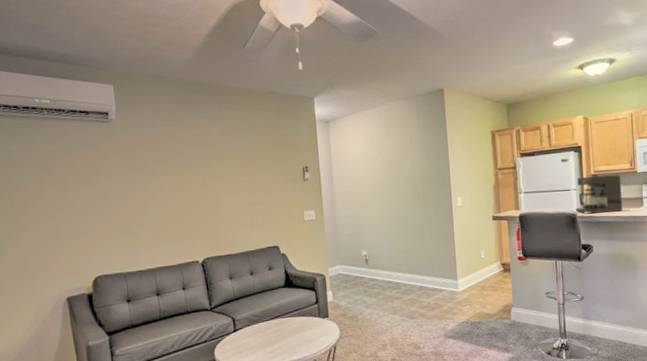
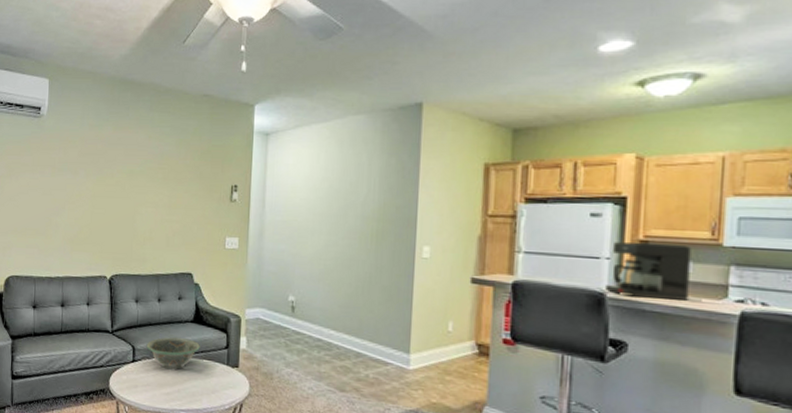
decorative bowl: none [245,302,294,332] -> present [146,337,200,370]

